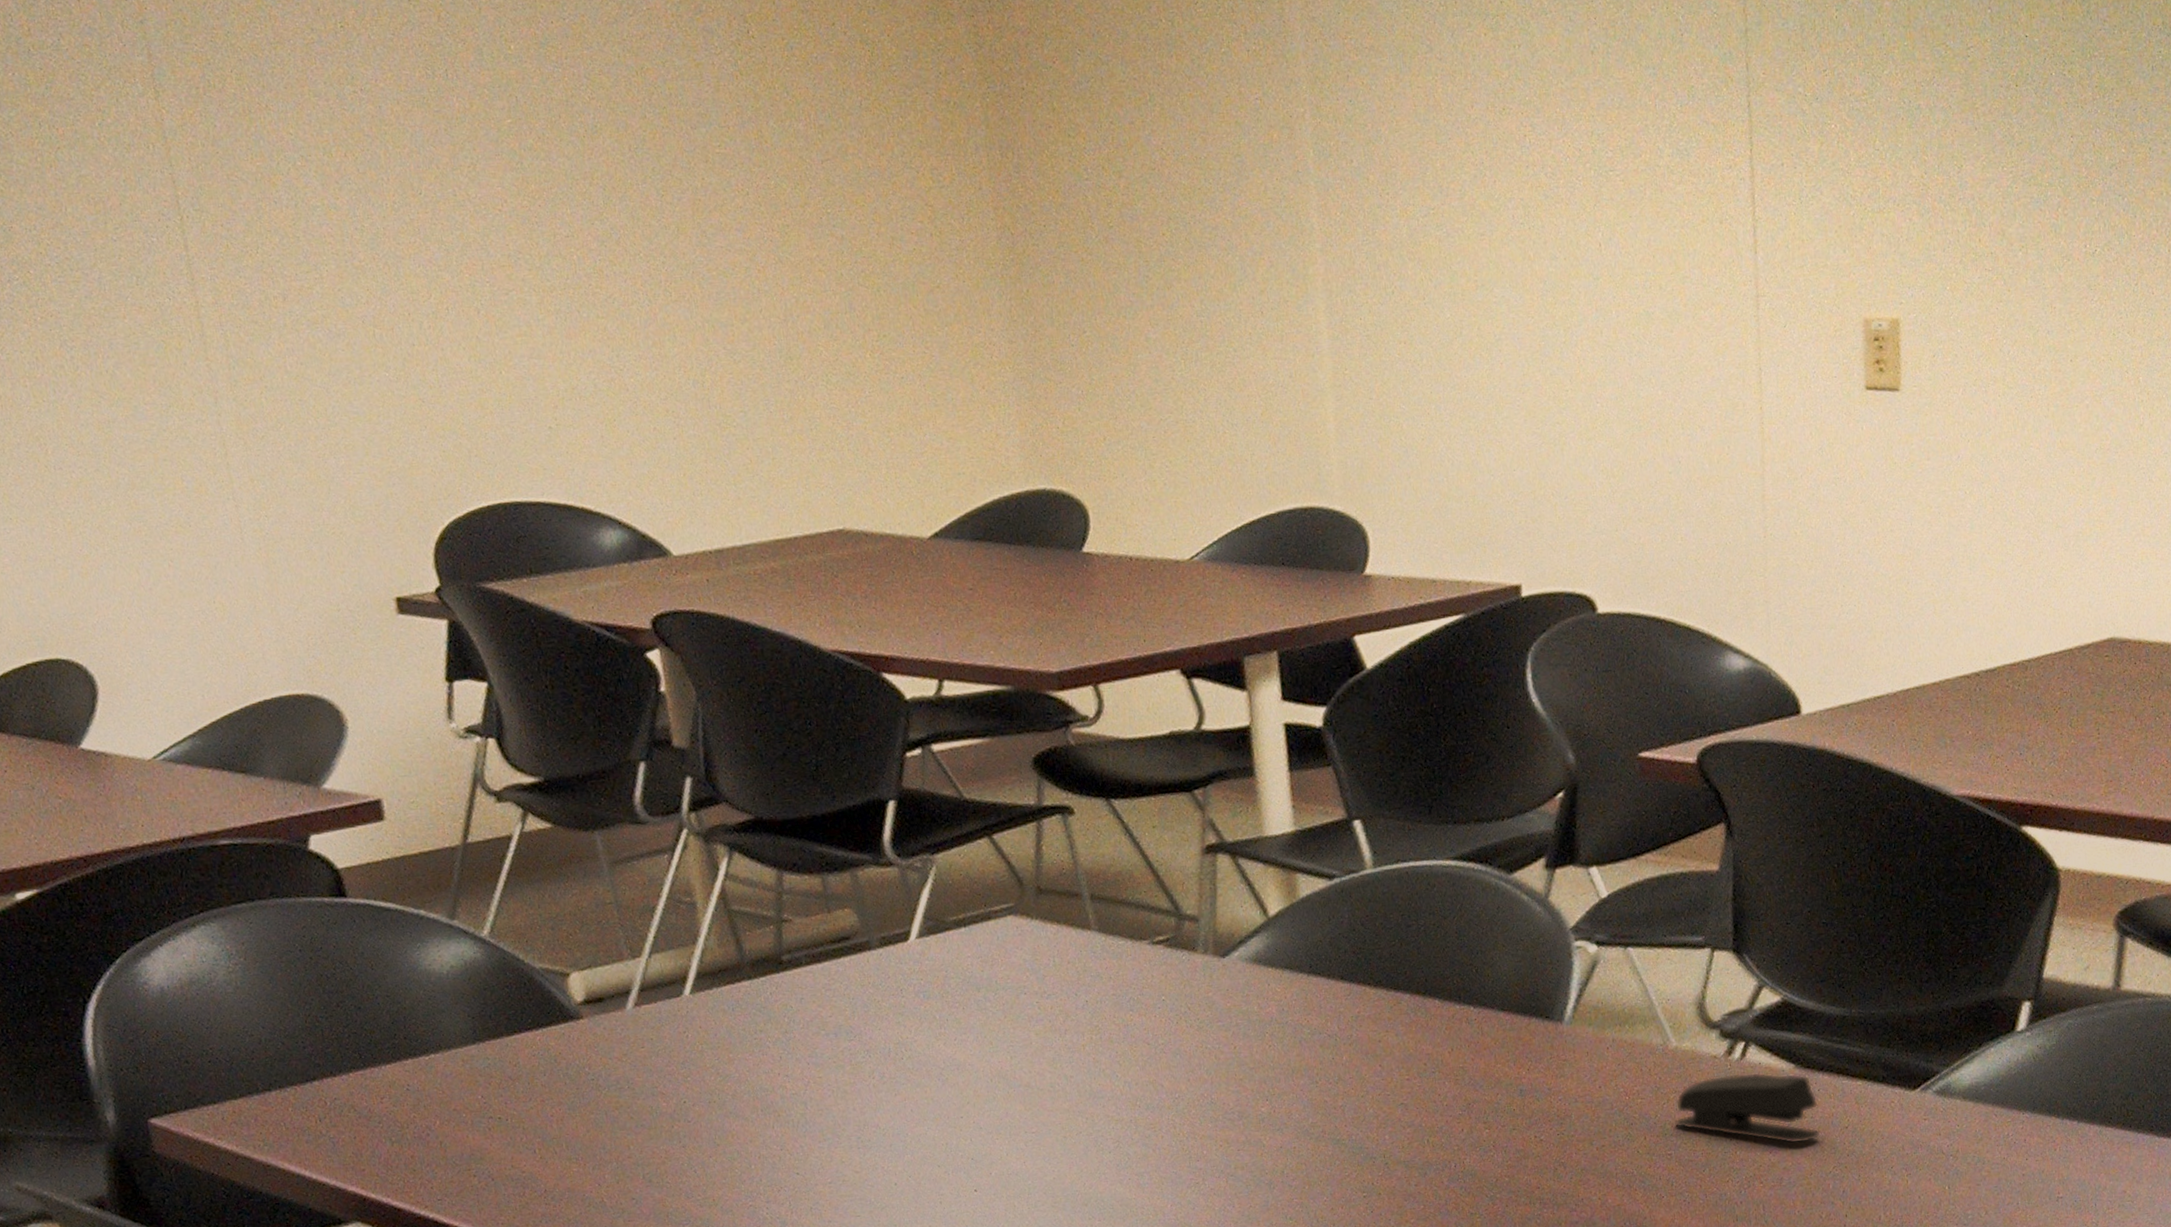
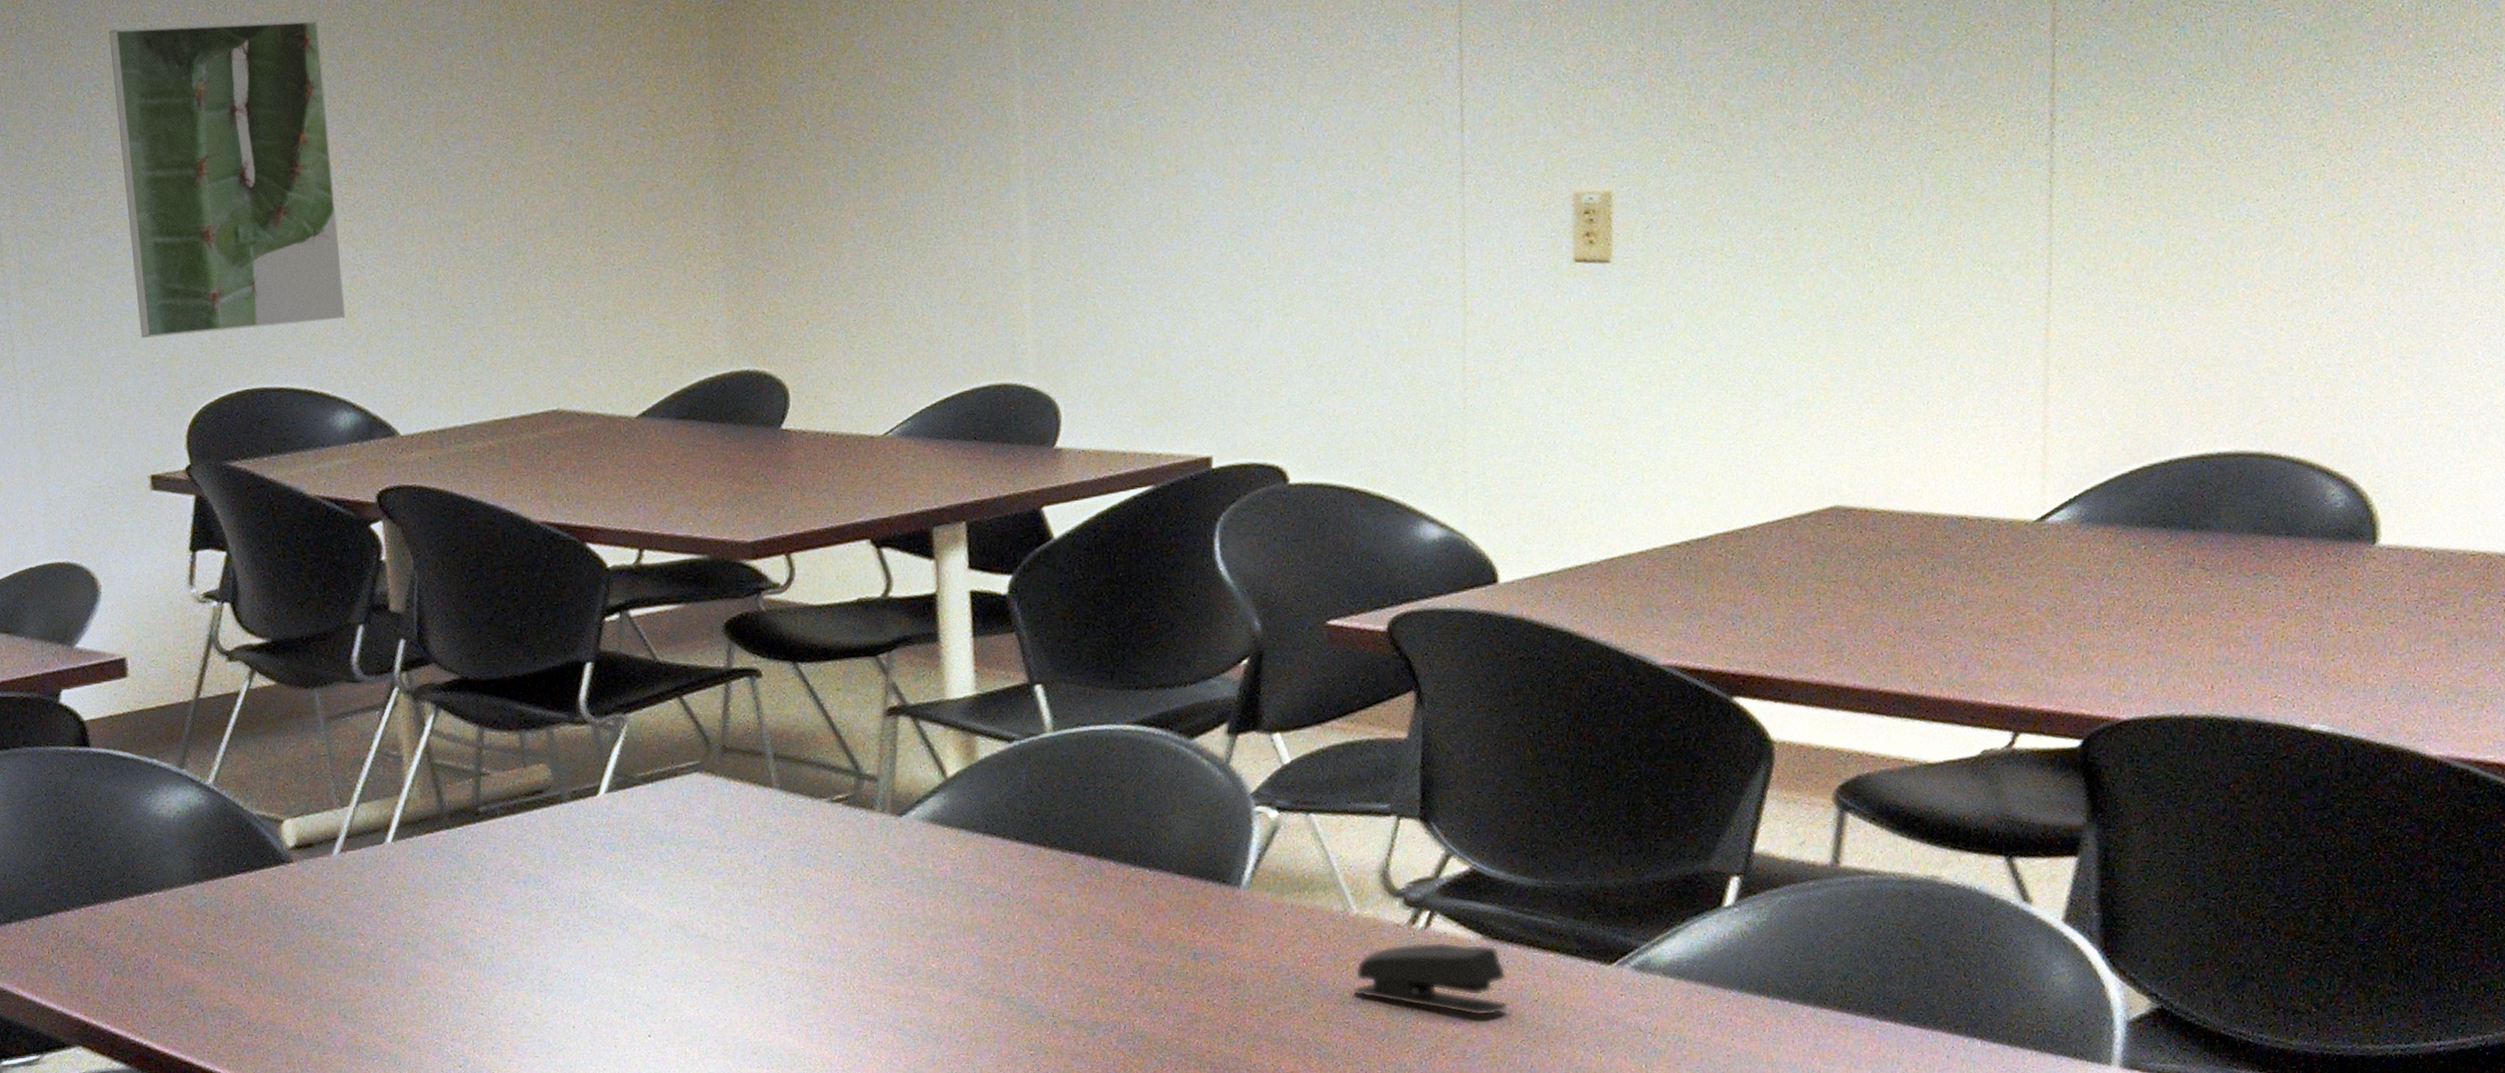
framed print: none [313,91,604,444] -> present [109,20,345,338]

